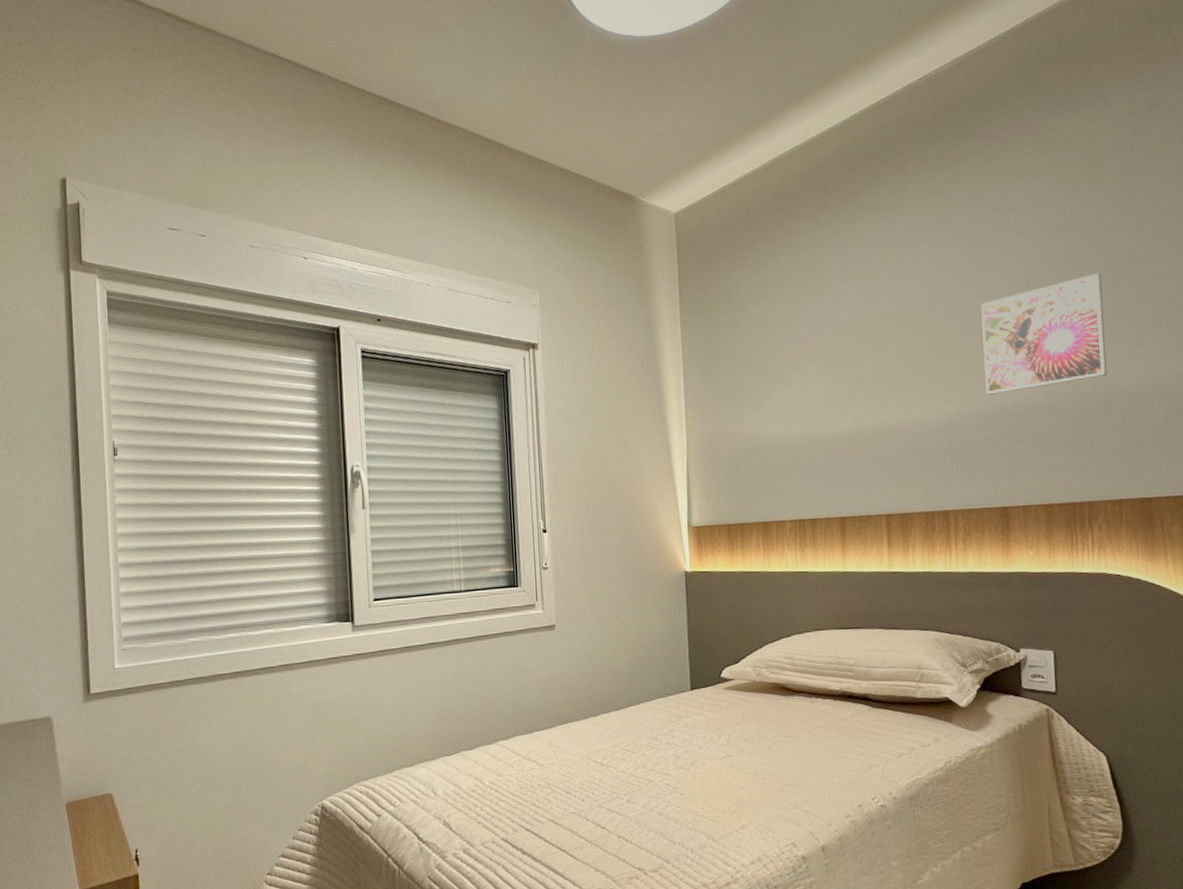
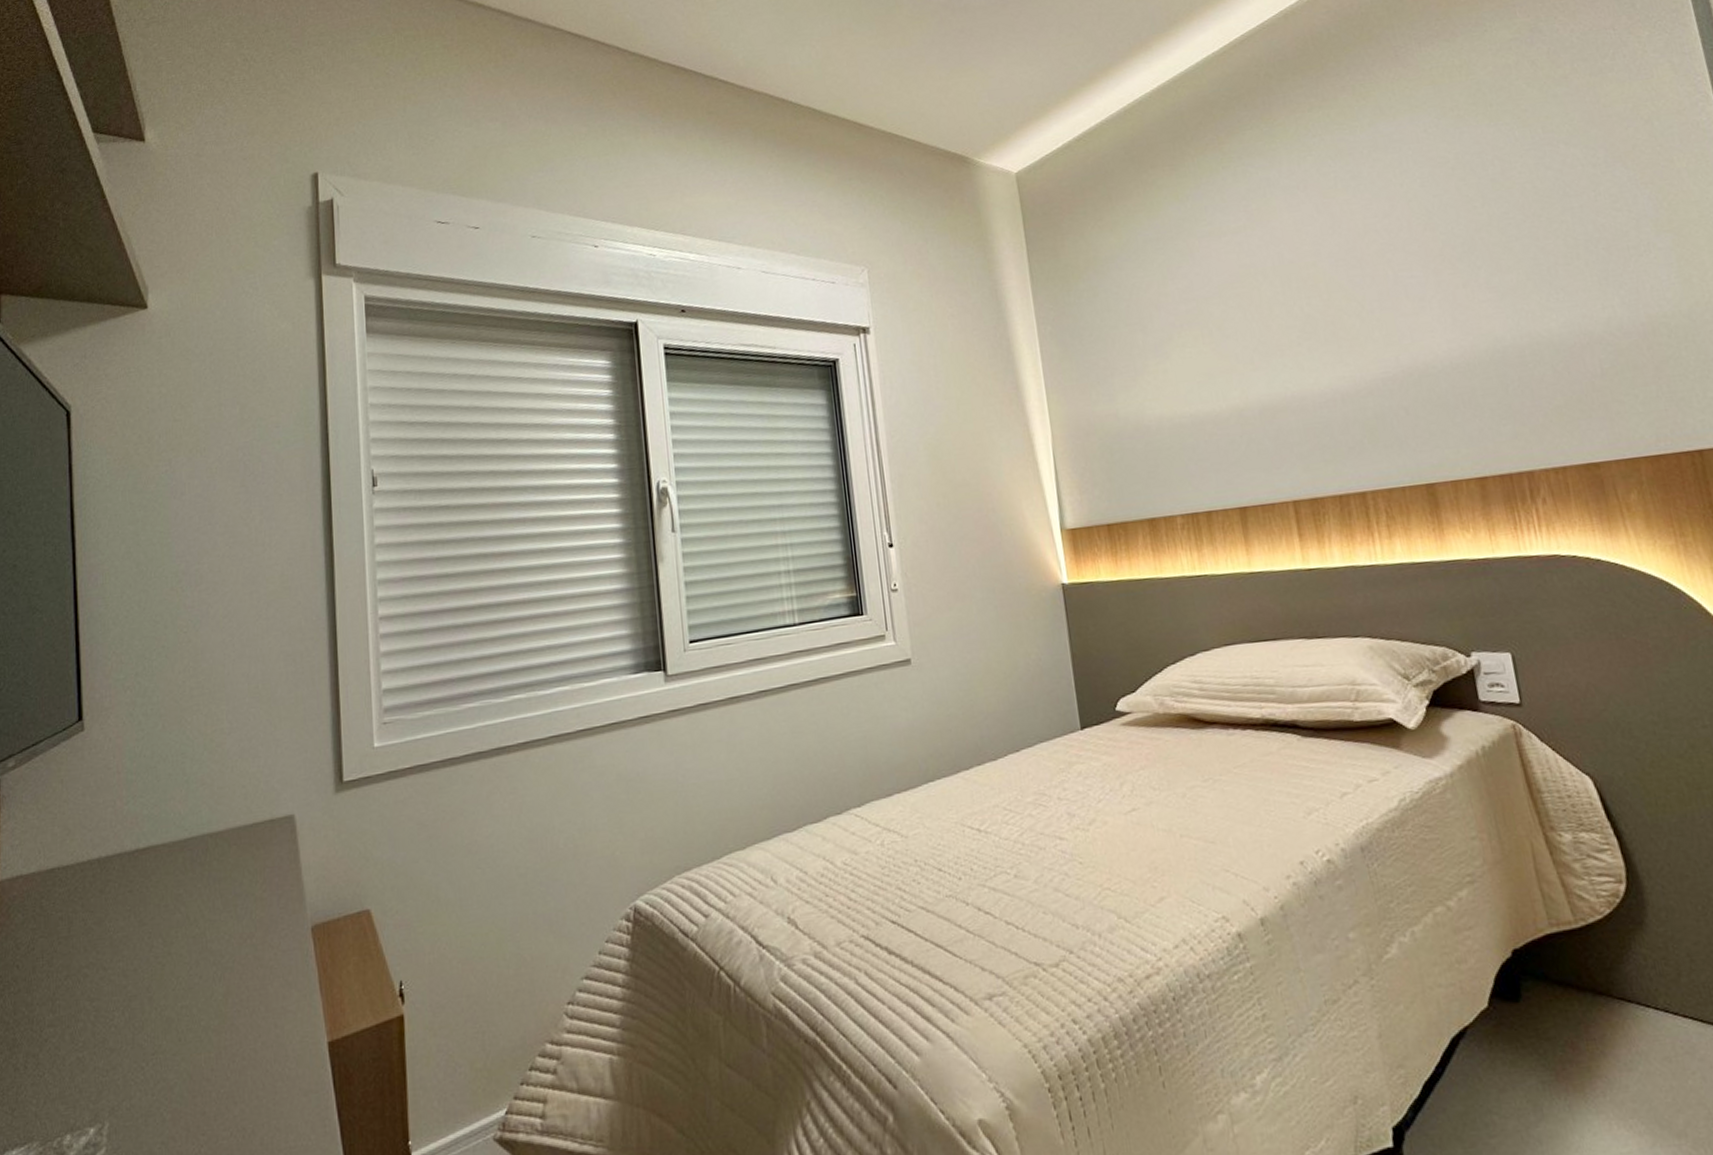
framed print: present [981,273,1108,395] -> none [1373,212,1528,355]

